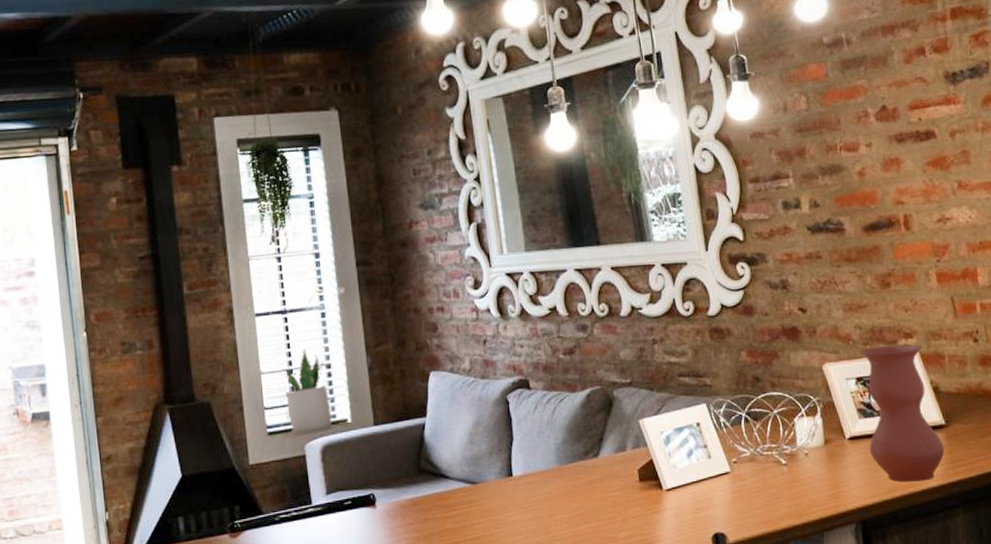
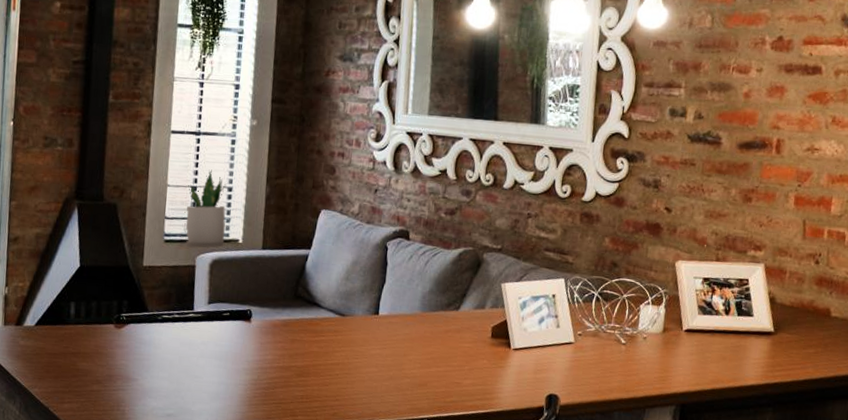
vase: present [858,344,945,482] -> none [701,253,769,379]

